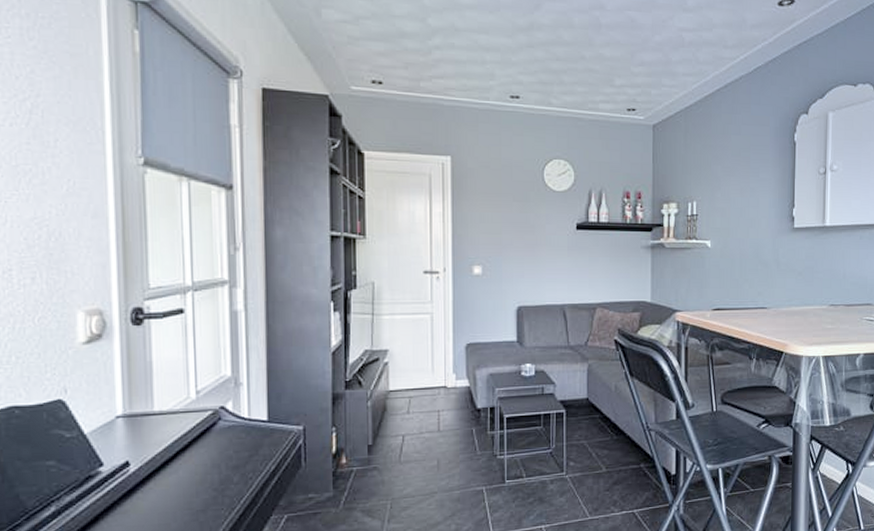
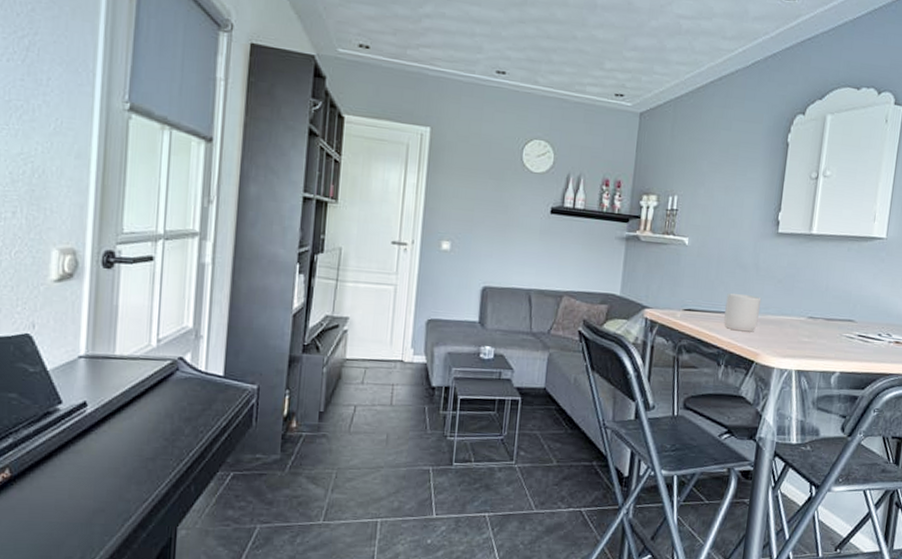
mug: none [751,289,785,325] -> present [724,293,762,332]

